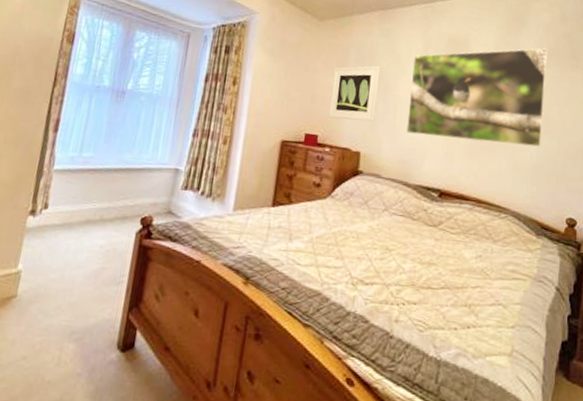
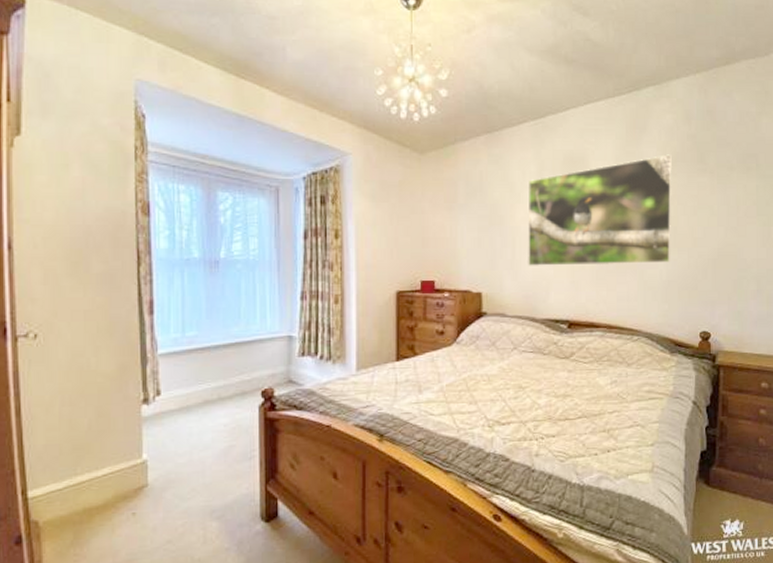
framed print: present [328,66,381,122] -> none [442,197,494,261]

